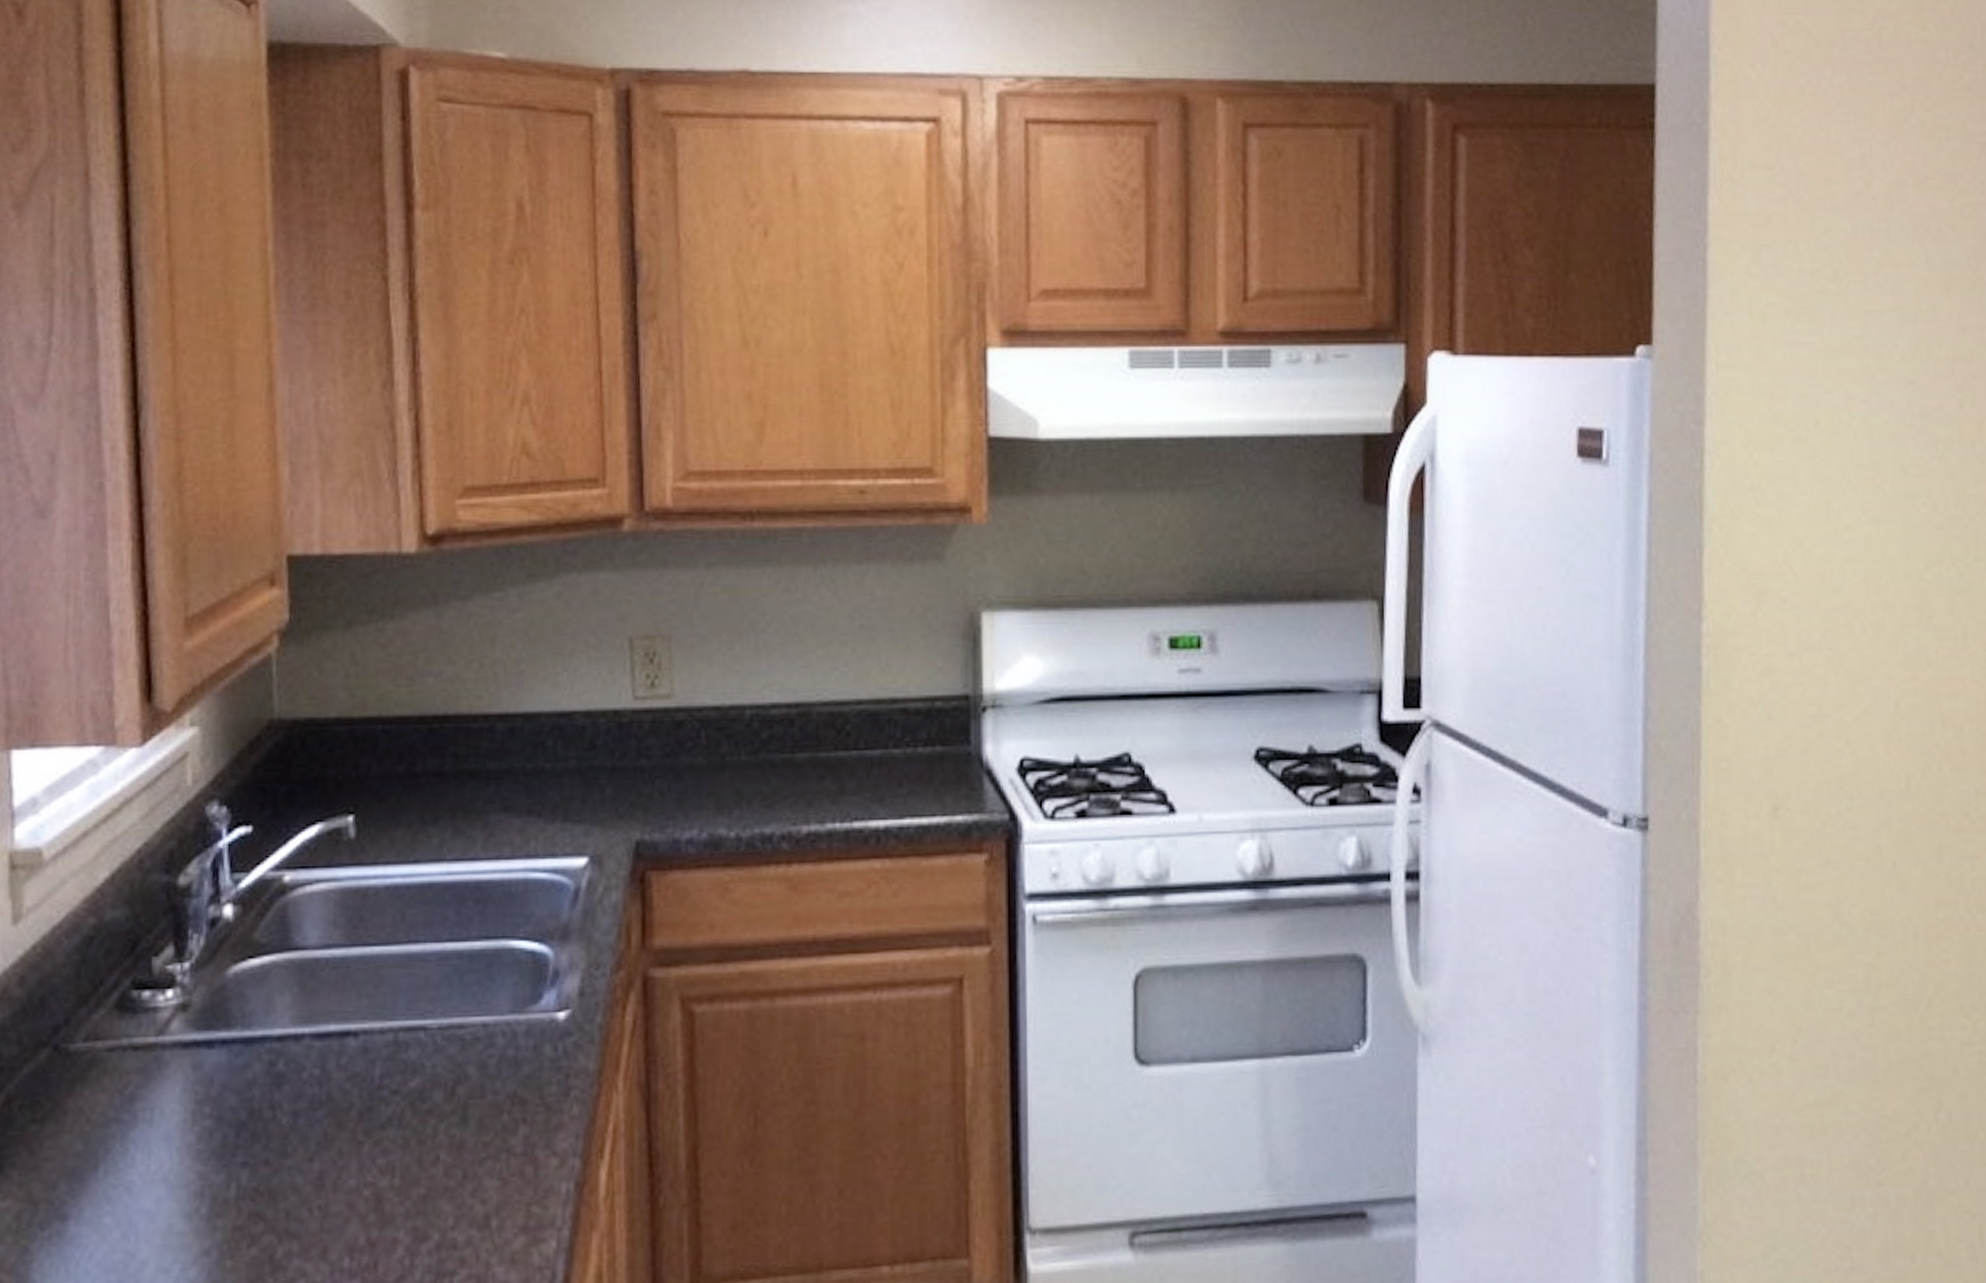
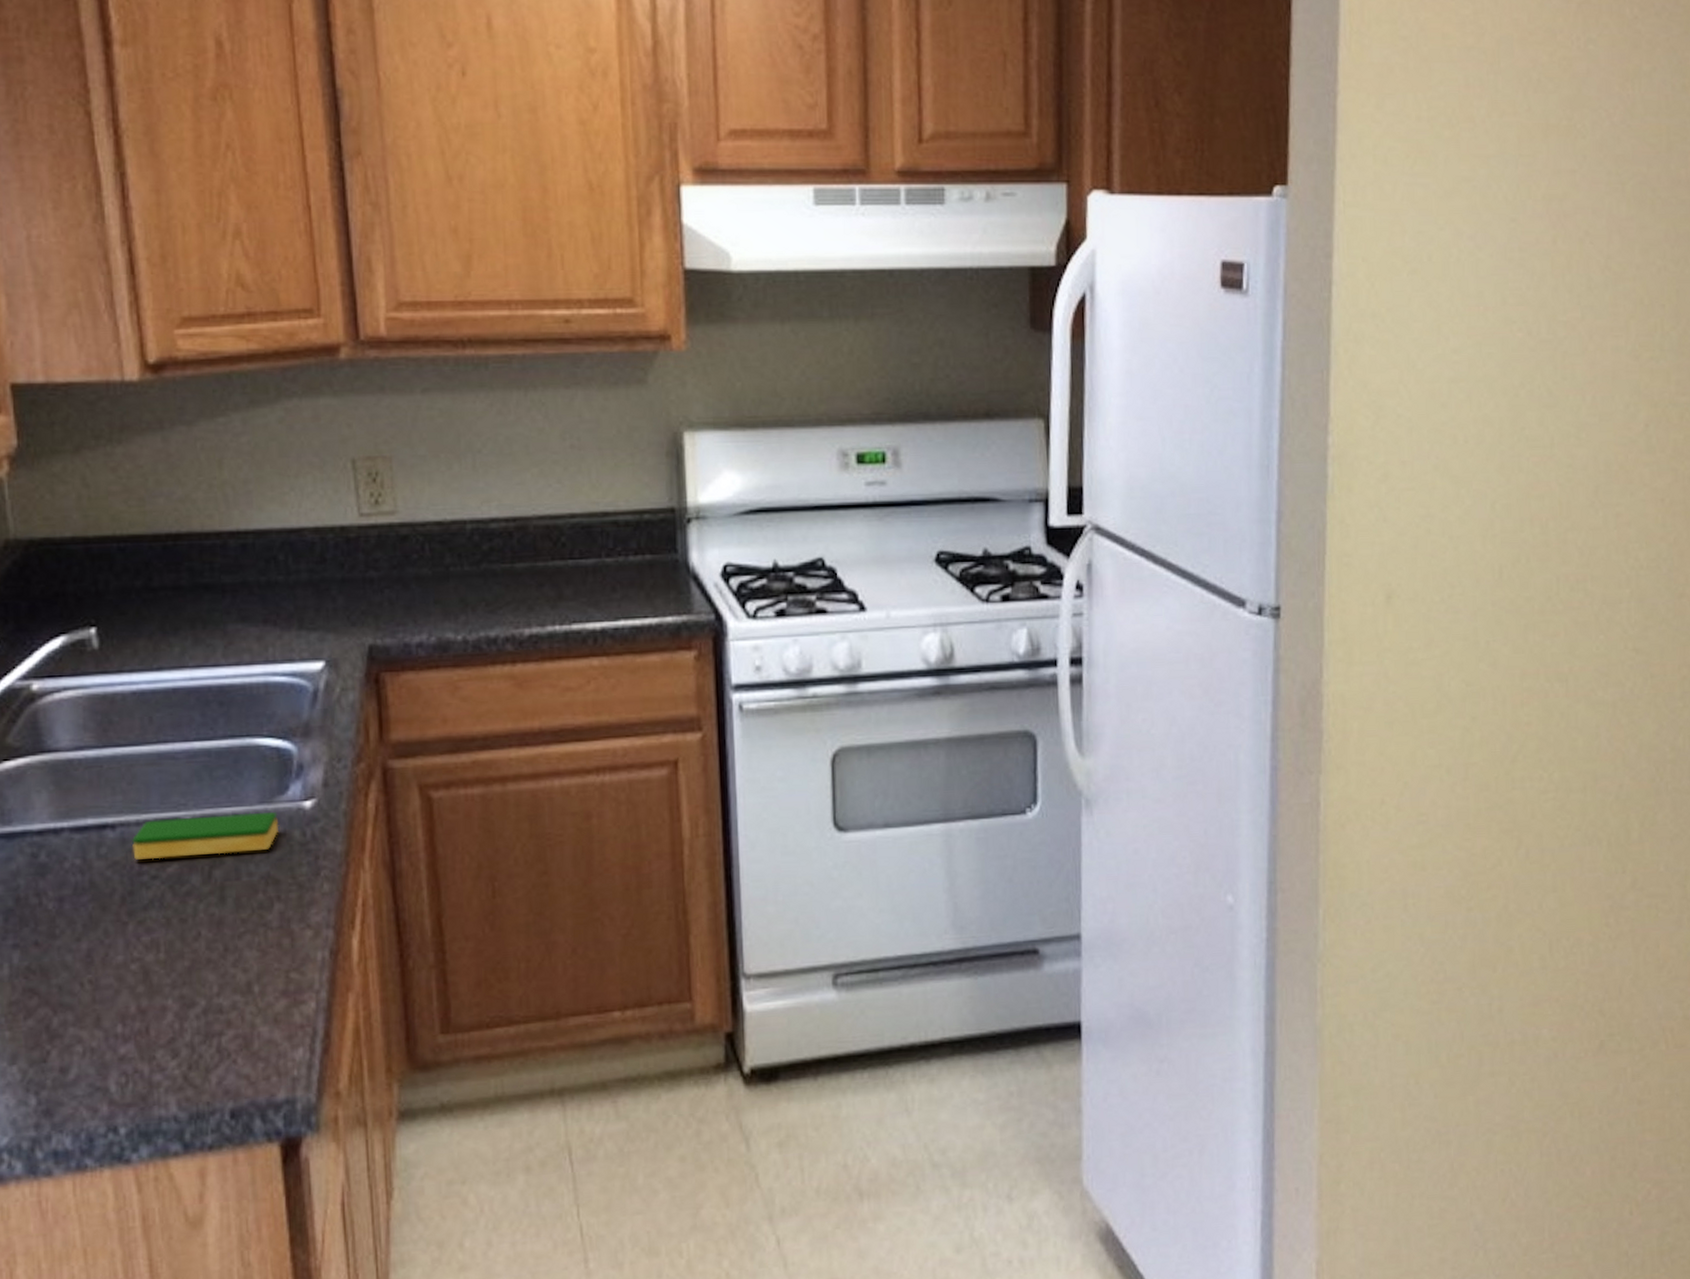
dish sponge: none [373,1023,530,1073] -> present [131,812,279,860]

